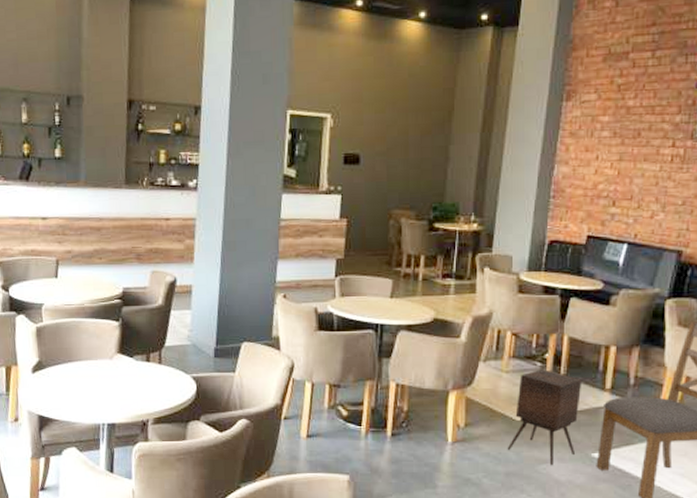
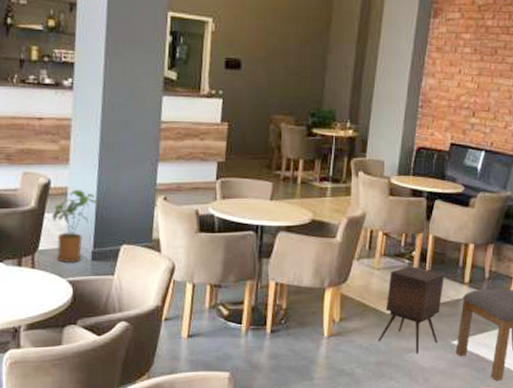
house plant: none [177,288,220,360] -> present [52,190,97,263]

